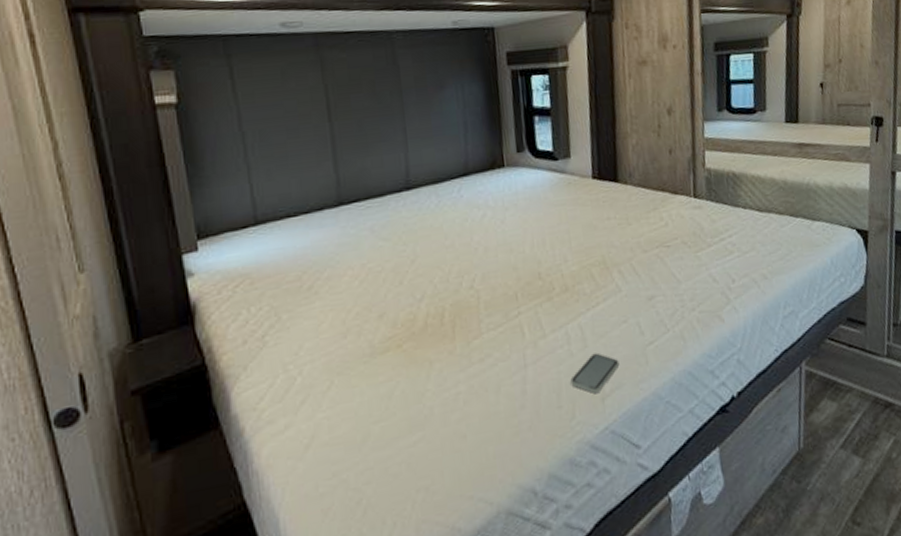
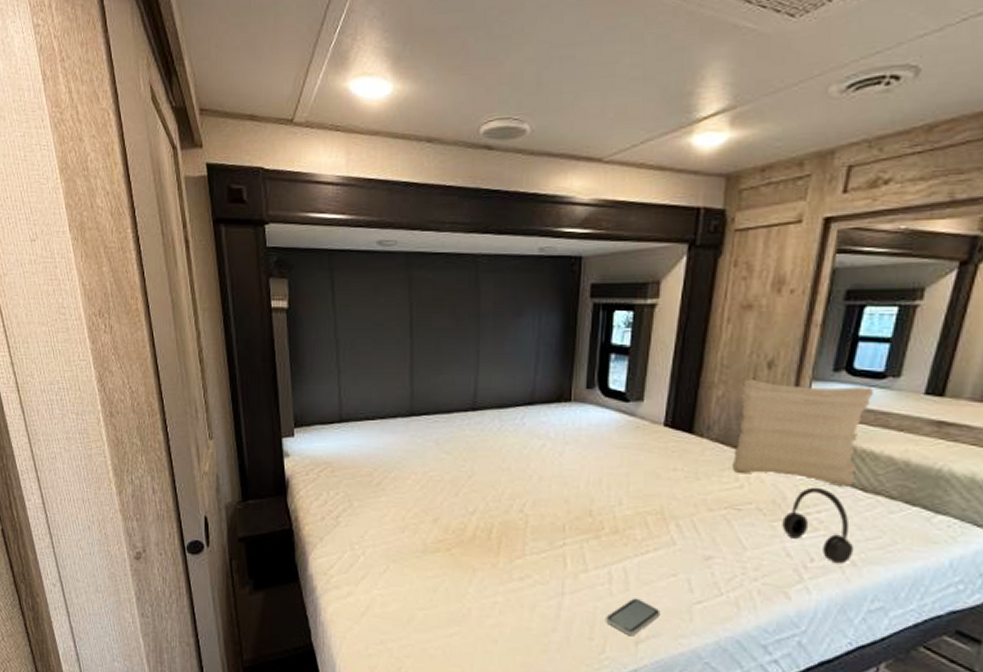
pillow: none [652,122,752,212] -> present [731,379,873,486]
headphones: none [704,214,763,280] -> present [782,487,854,564]

